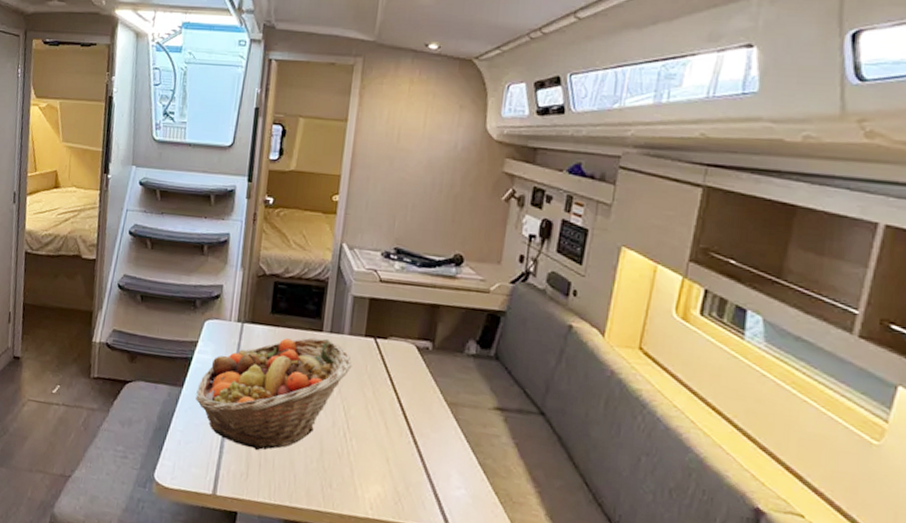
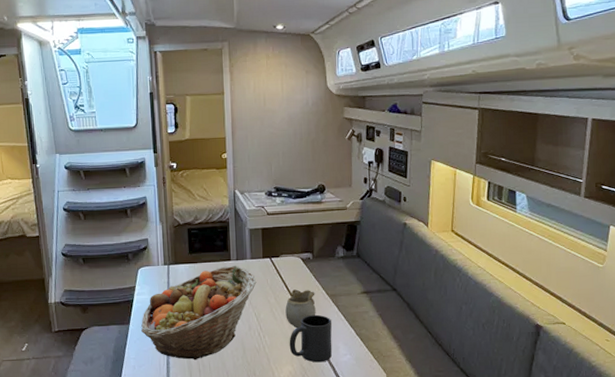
mug: none [382,423,446,492] -> present [289,314,332,363]
mug: none [384,385,429,438] -> present [285,289,316,329]

